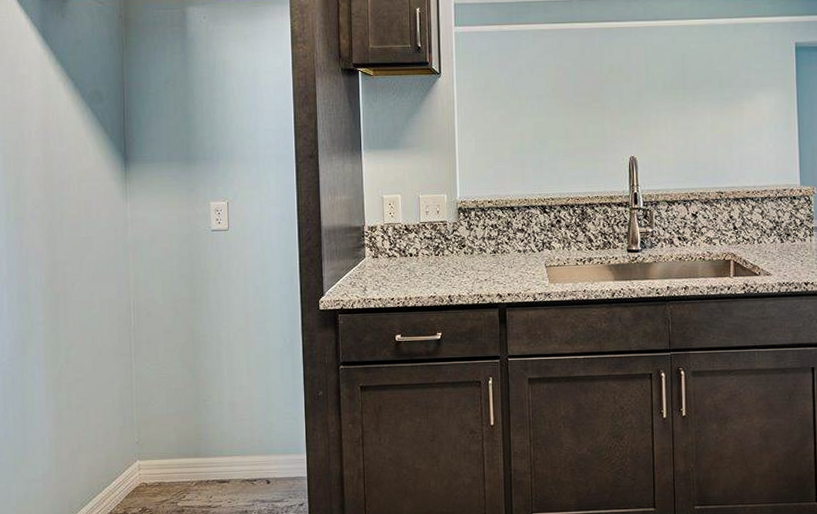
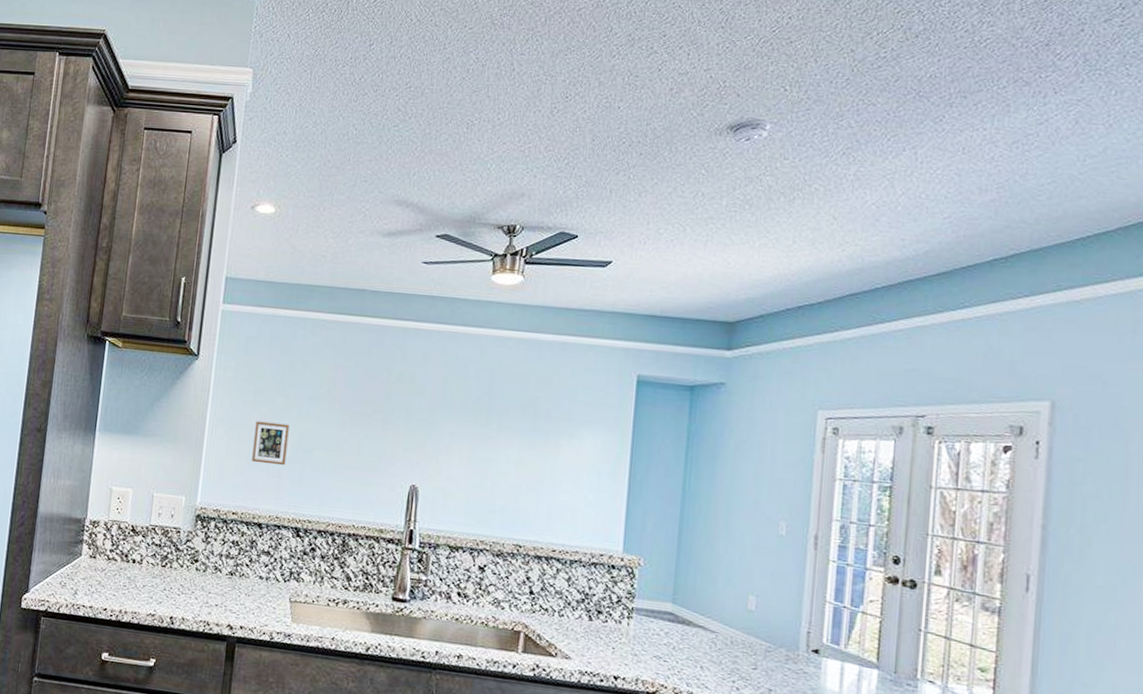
picture frame: none [497,121,526,157] -> present [252,421,290,466]

